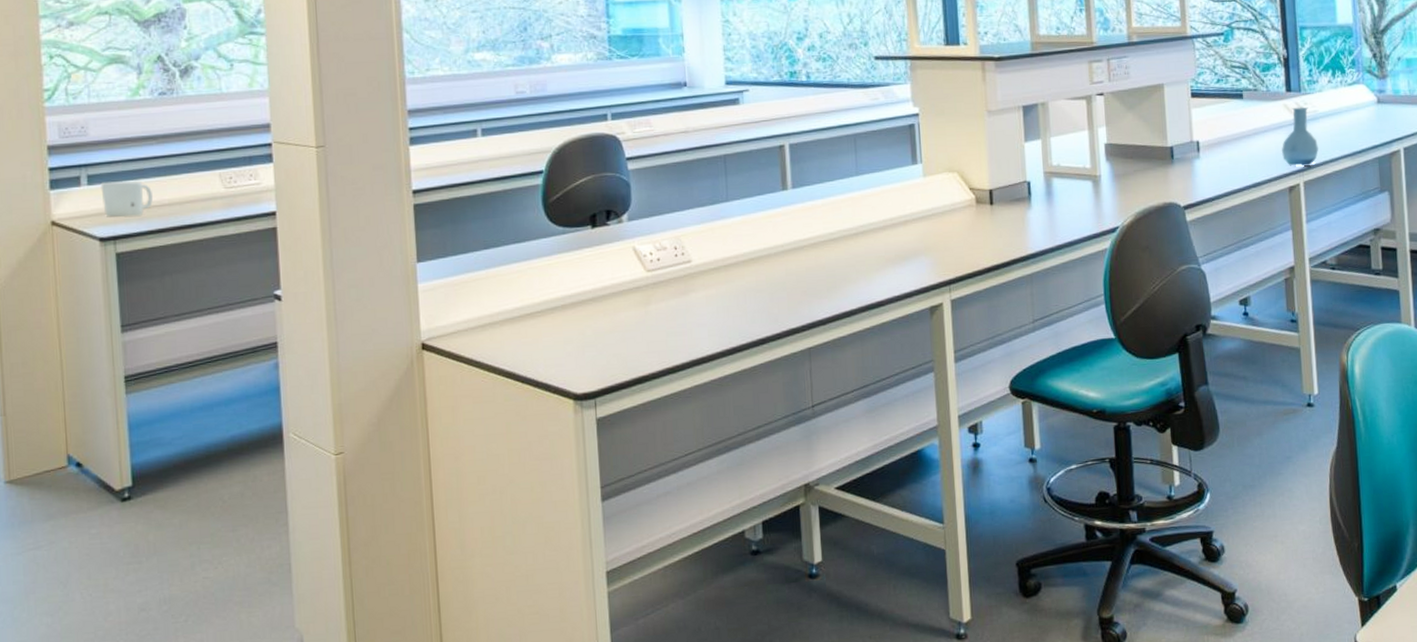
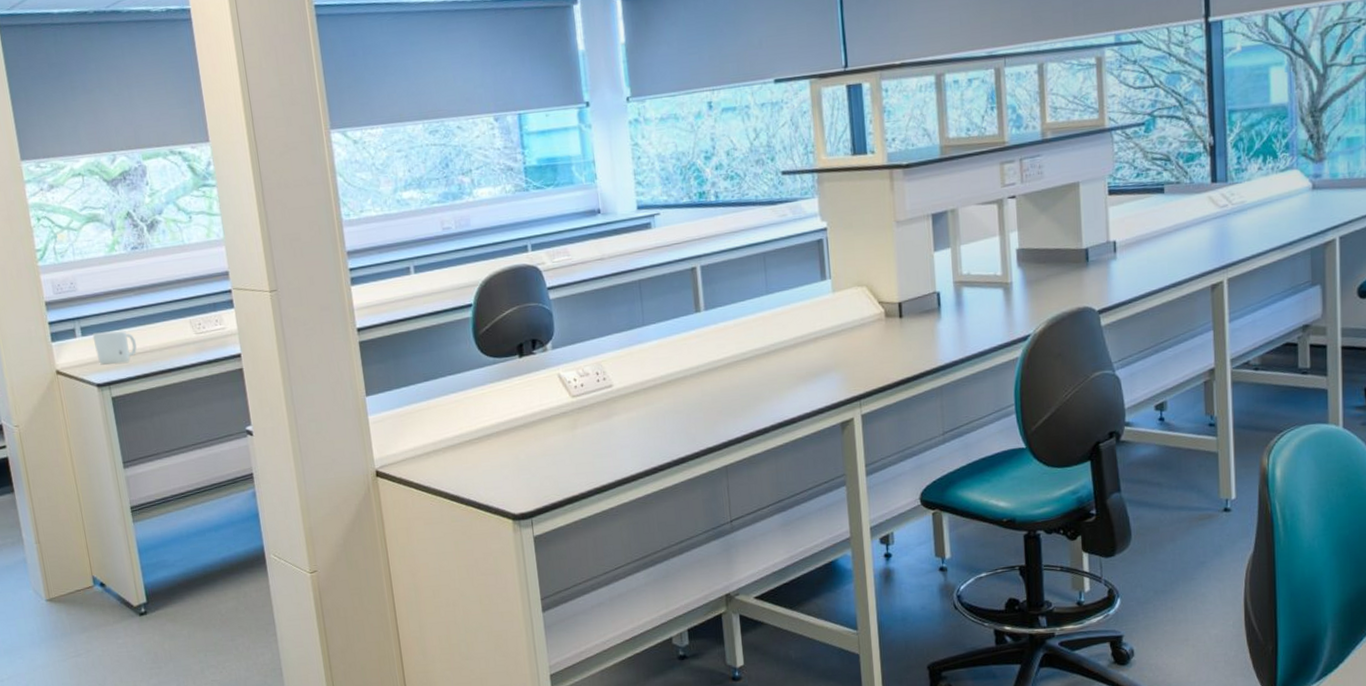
flask: present [1282,106,1319,167] -> none [1205,197,1246,264]

